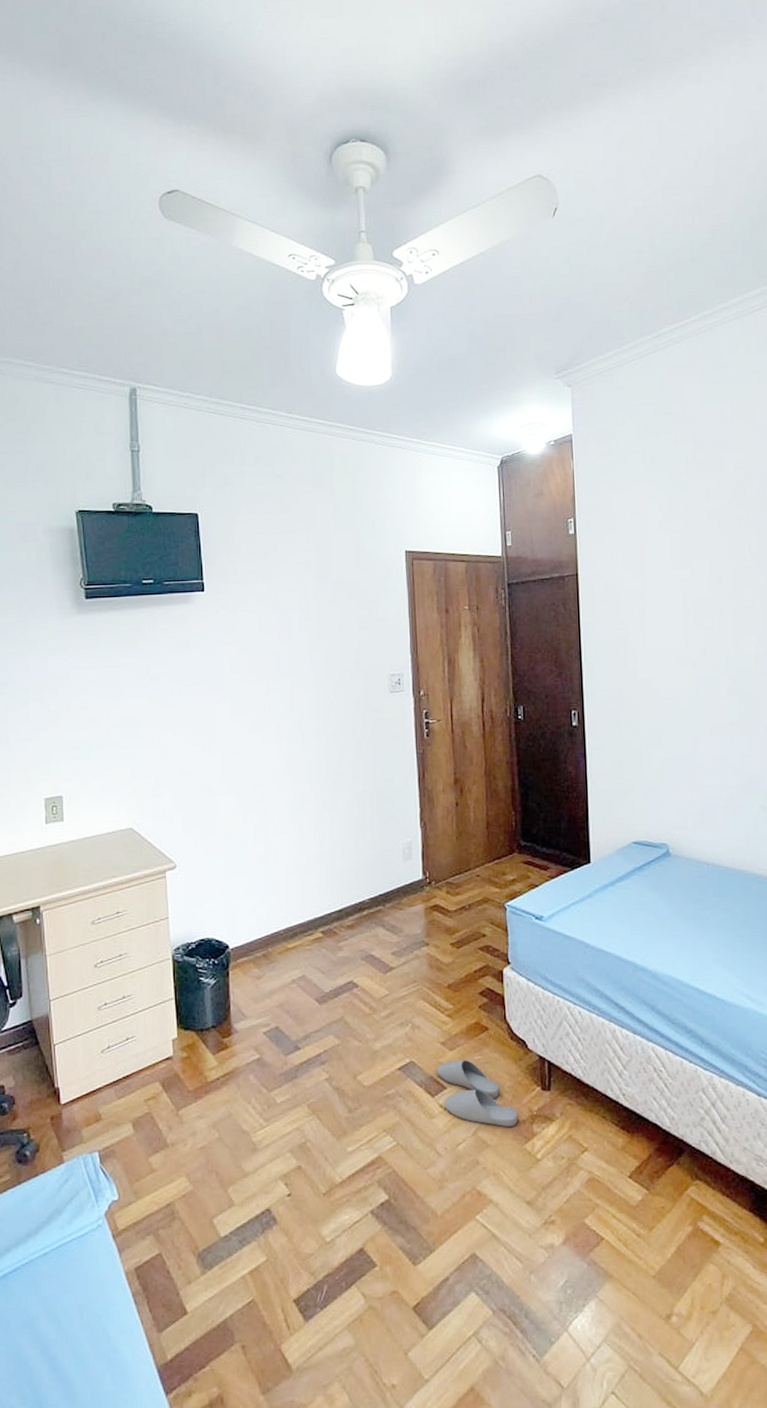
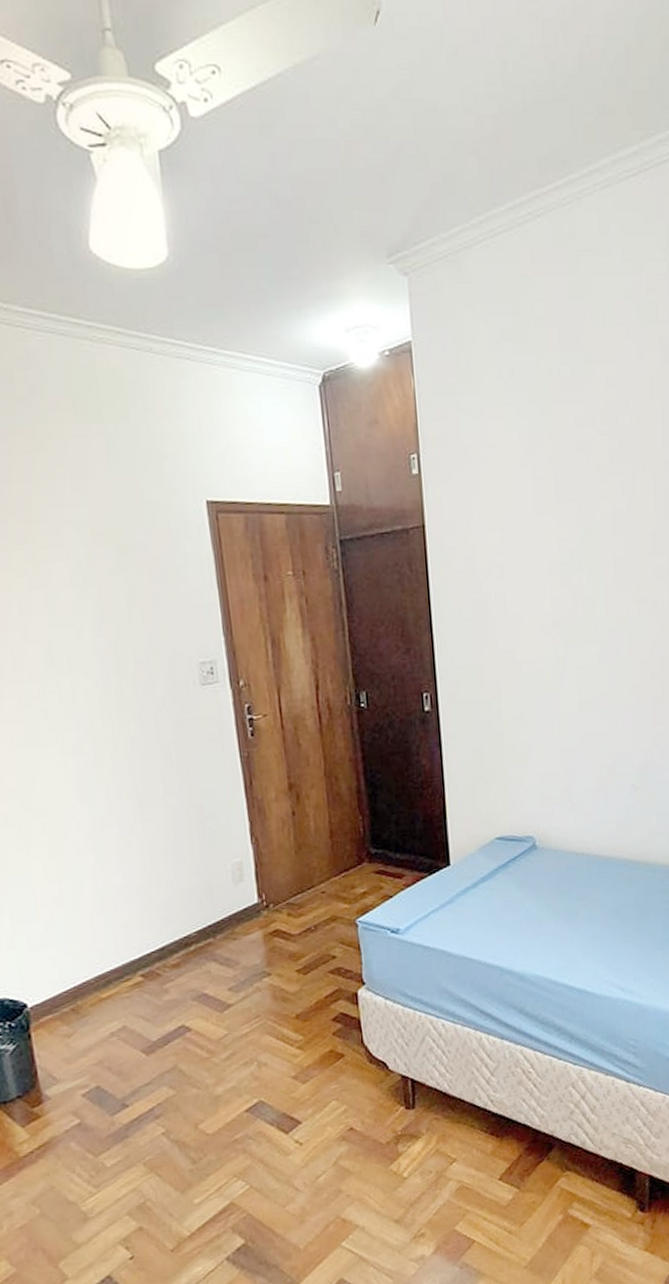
slippers: present [437,1059,519,1128] -> none [289,1090,382,1153]

